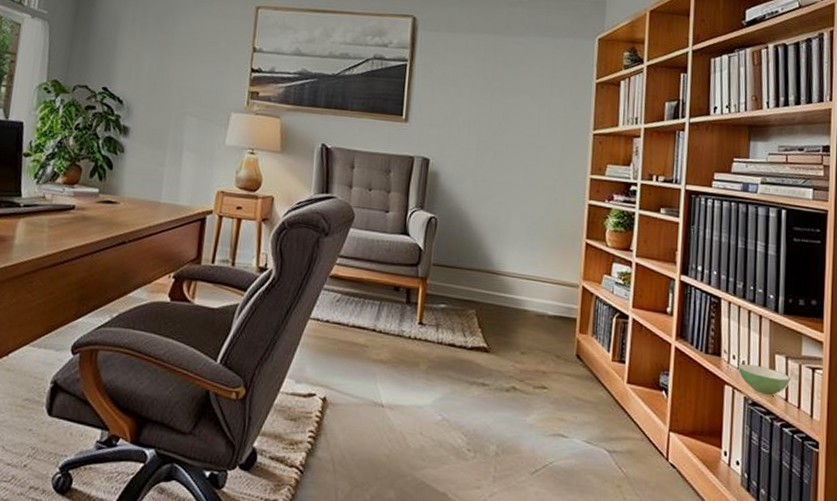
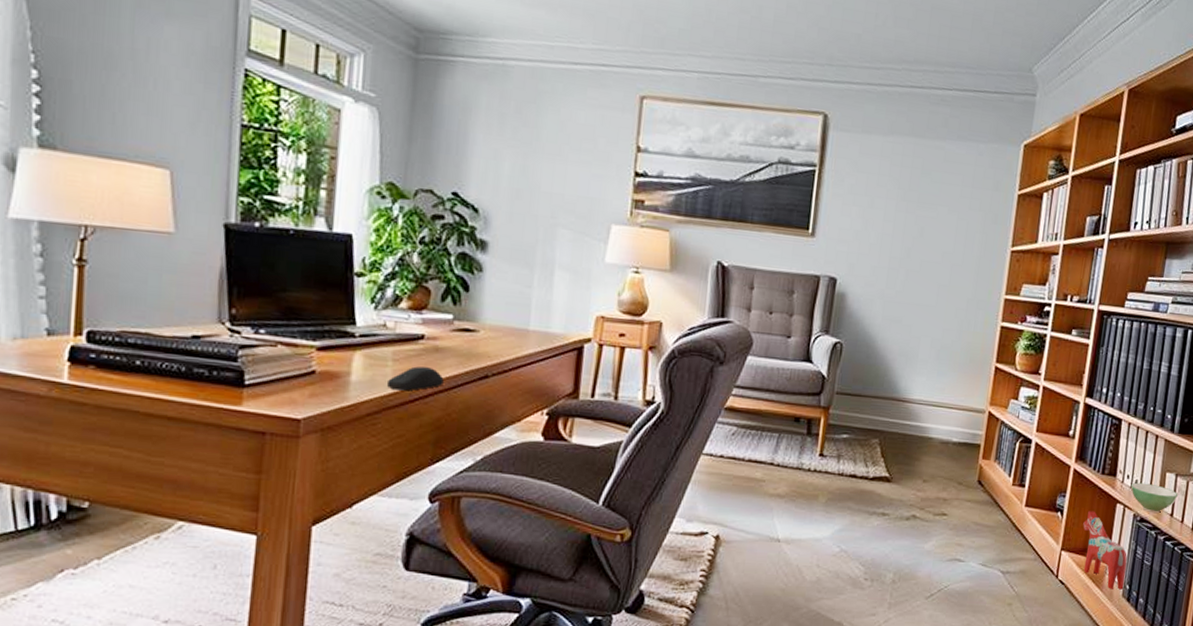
computer mouse: none [43,233,89,254] -> present [387,366,444,391]
decorative figurine: none [690,391,742,478] -> present [1083,511,1127,590]

